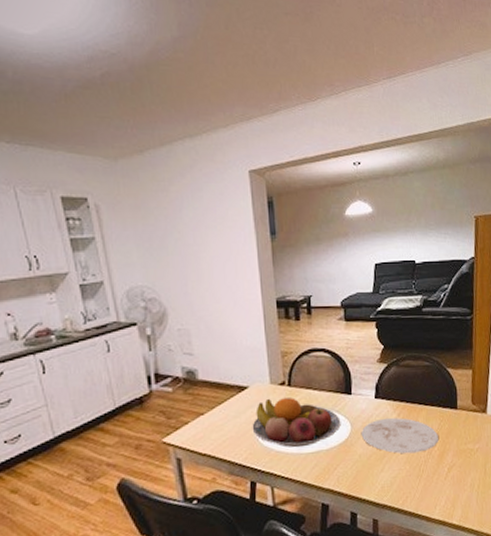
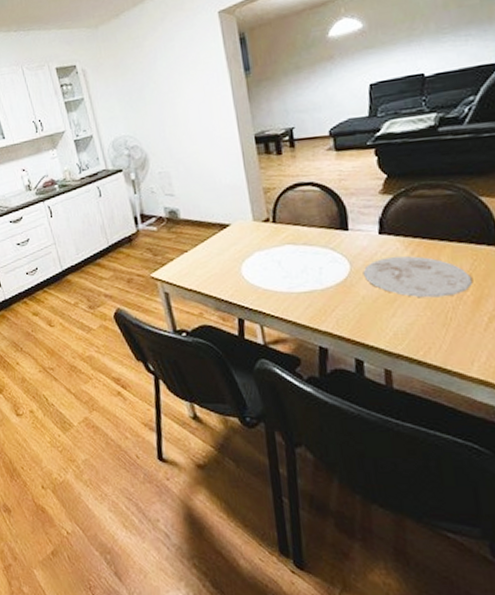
fruit bowl: present [252,398,341,448] -> none [236,235,337,287]

